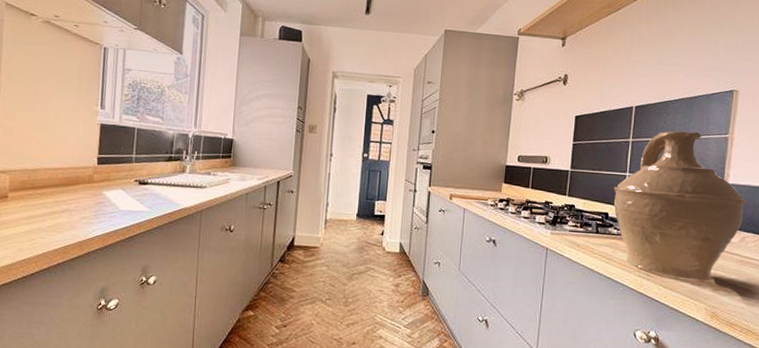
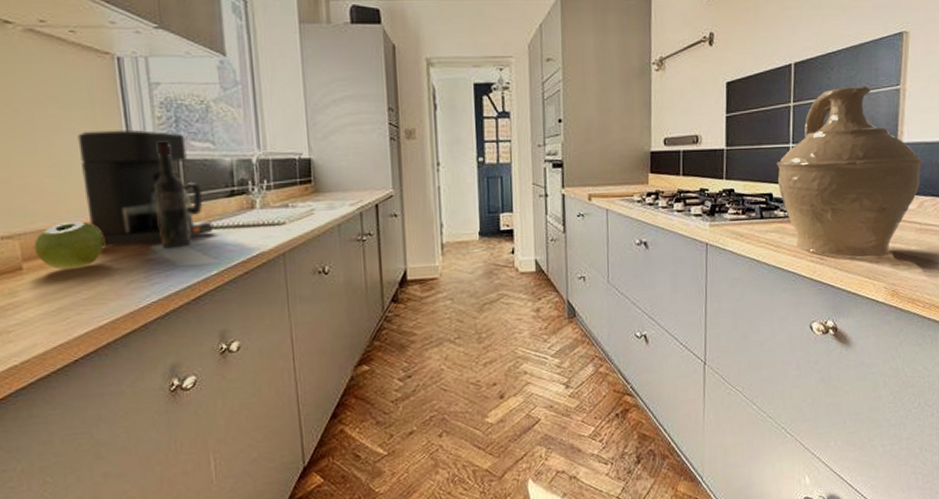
fruit: none [19,165,70,202] -> present [33,221,104,270]
coffee maker: none [62,99,151,192] -> present [77,129,212,248]
wine bottle: none [111,112,136,197] -> present [153,140,192,250]

